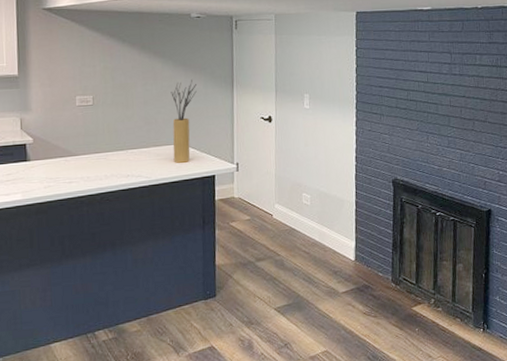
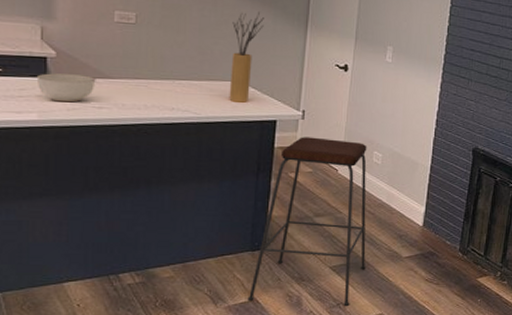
bowl: none [19,155,65,182] -> present [36,73,96,103]
bar stool: none [205,186,308,348] -> present [247,137,367,306]

